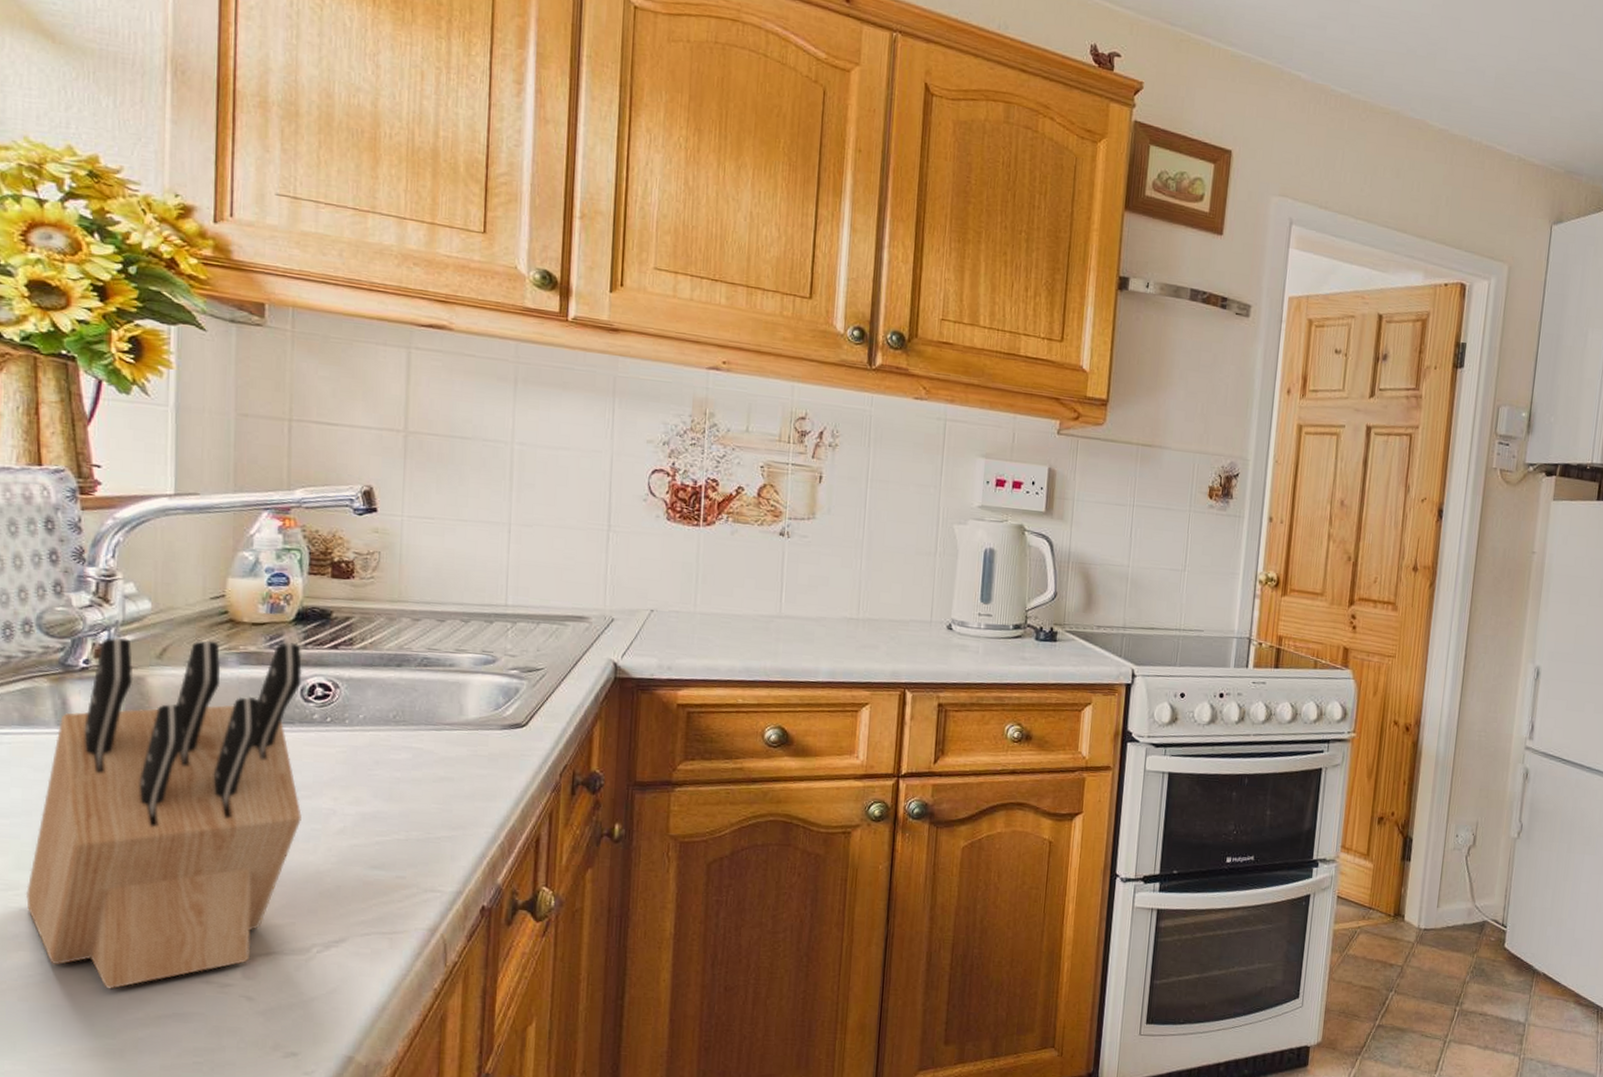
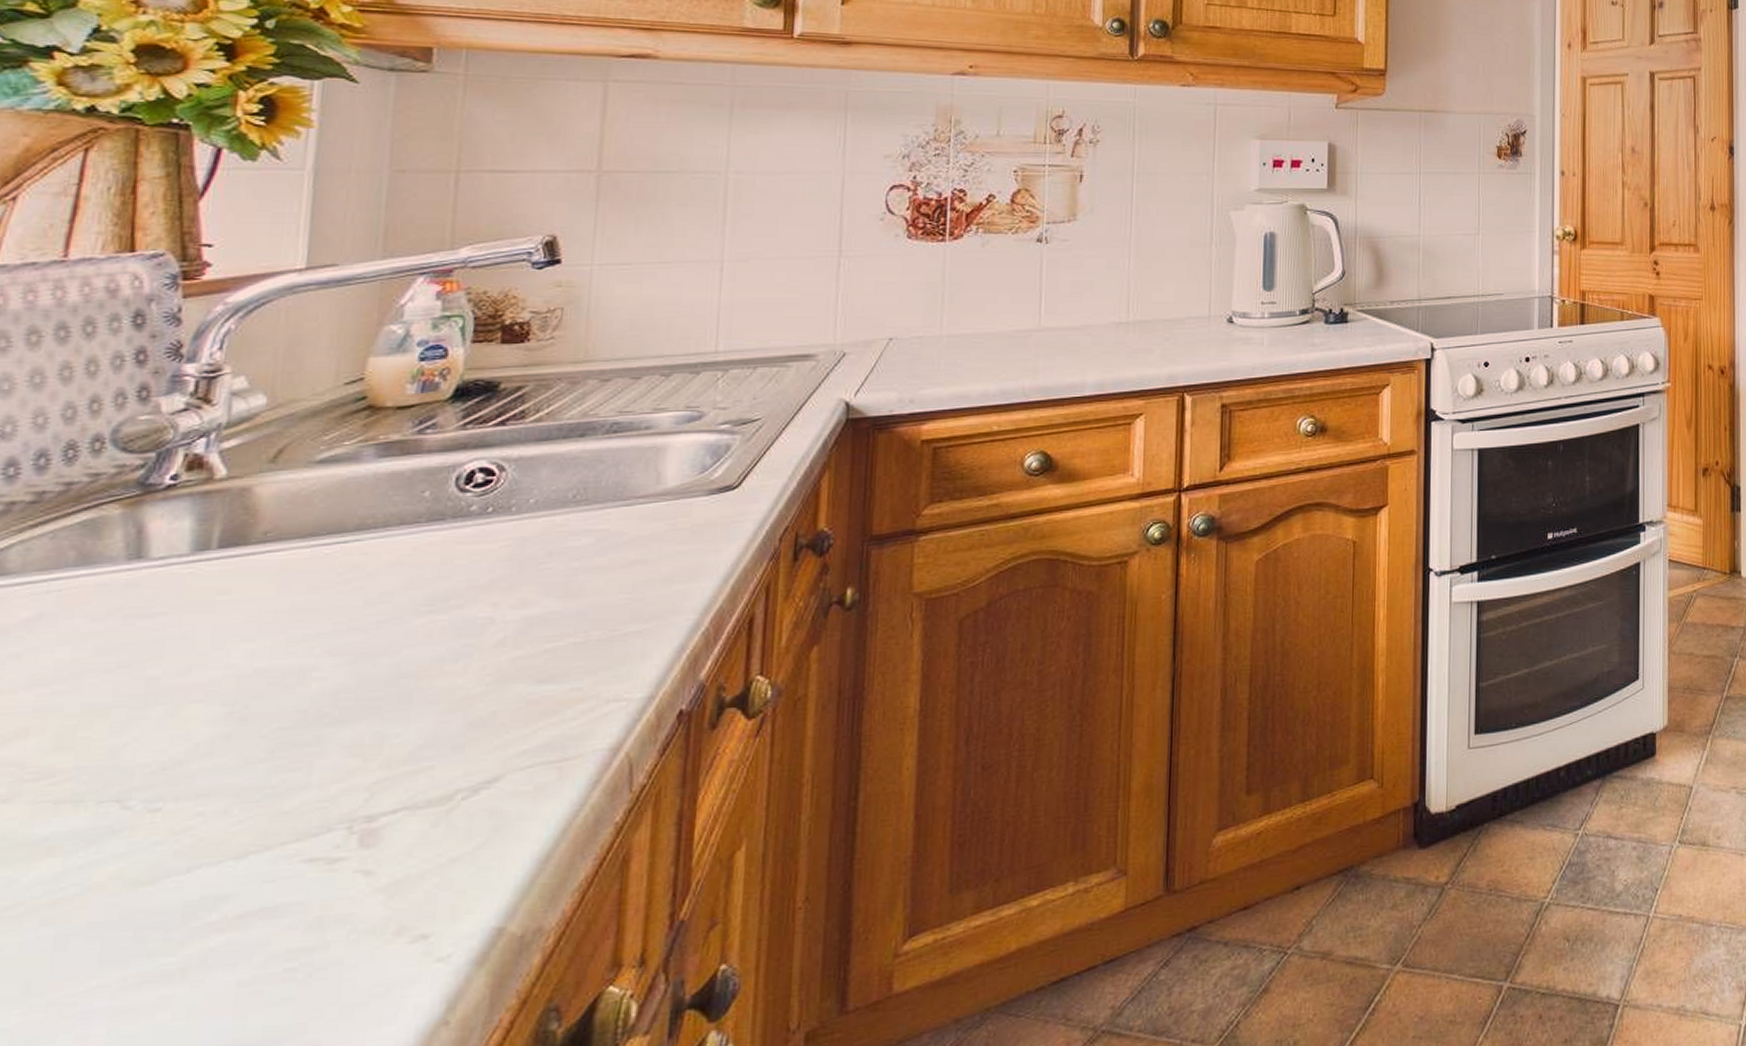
knife block: present [25,637,303,989] -> none [63,424,460,890]

